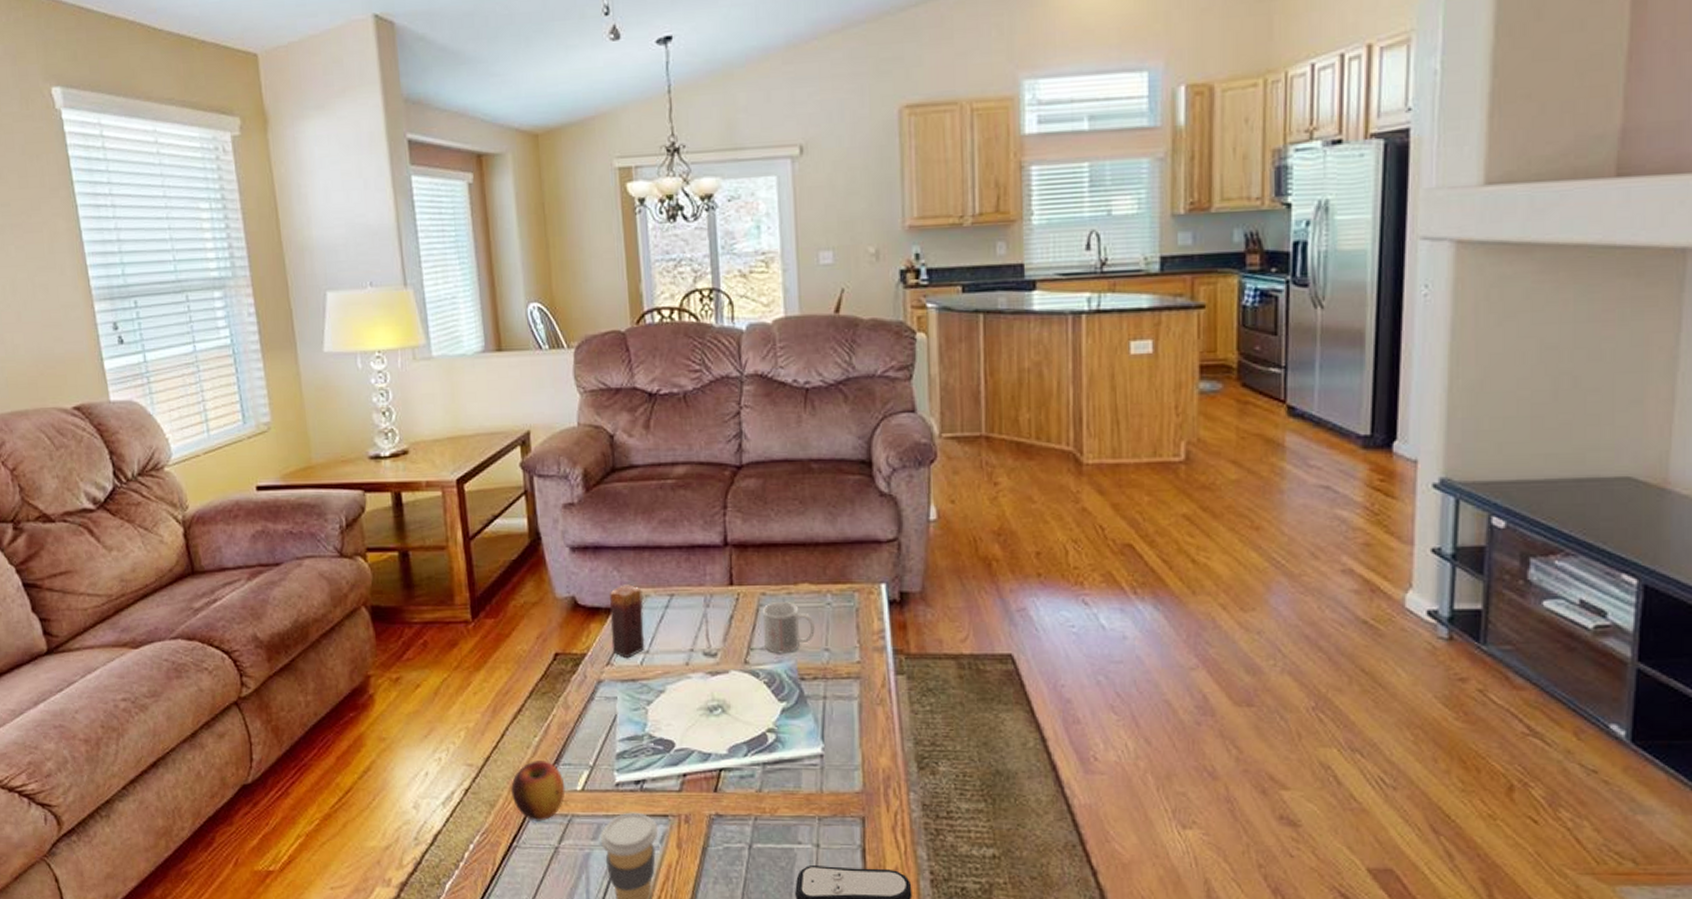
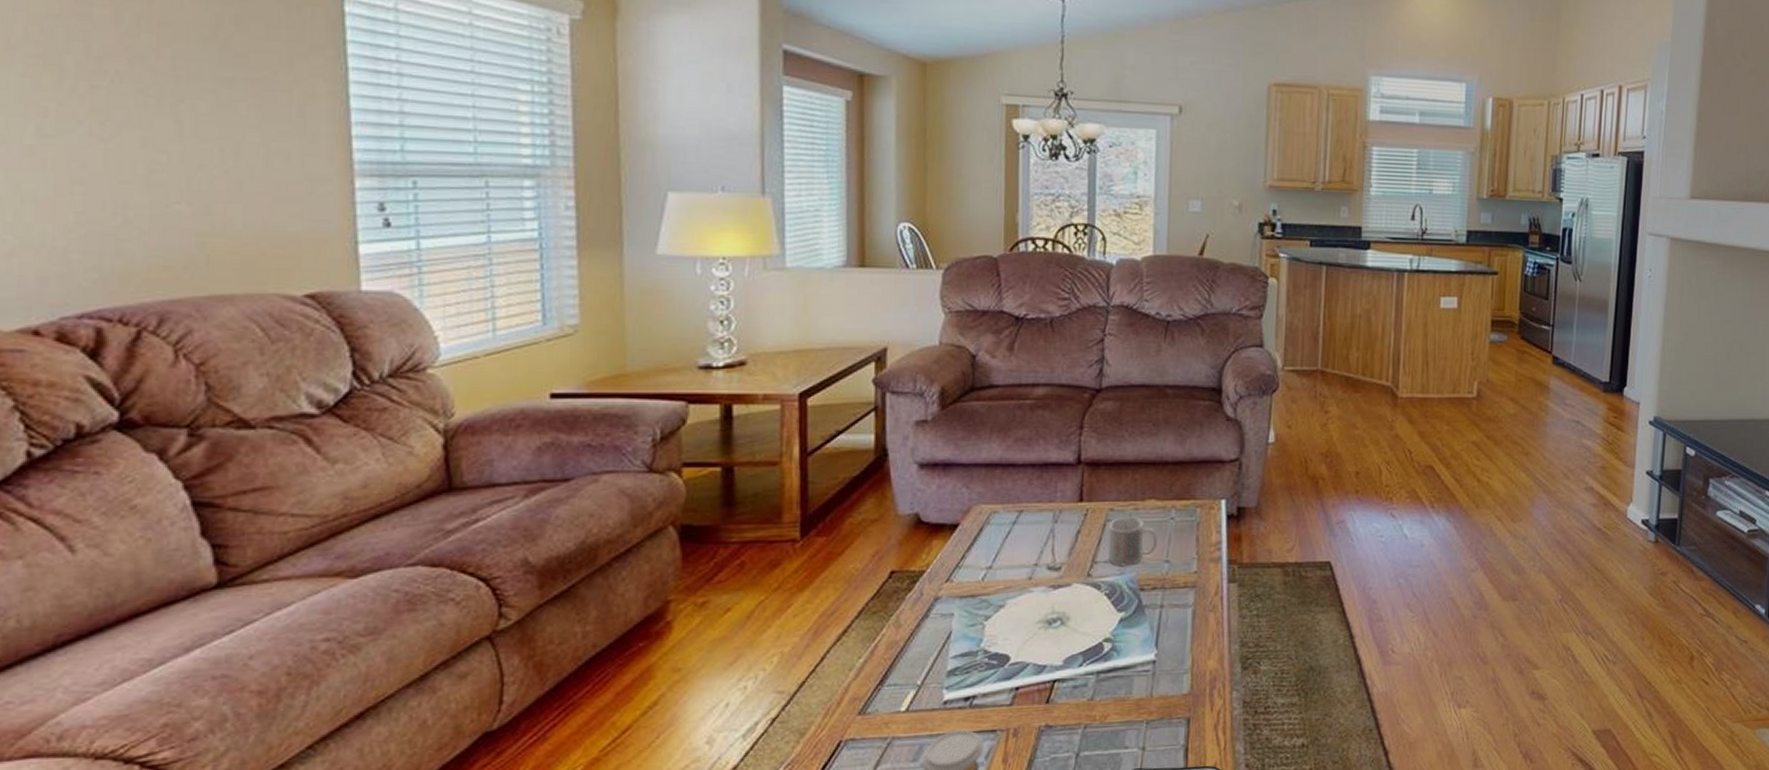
apple: present [510,761,566,821] -> none [824,682,888,747]
candle: present [609,584,645,659] -> none [953,501,991,575]

